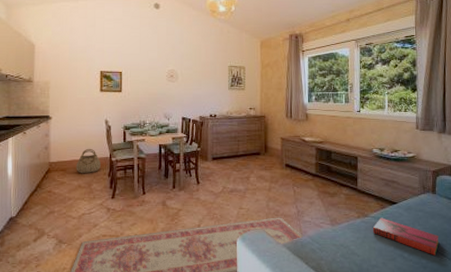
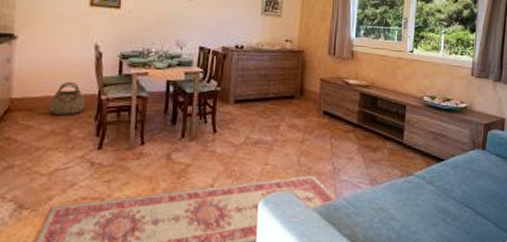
hardback book: present [372,217,439,256] -> none [415,176,485,220]

